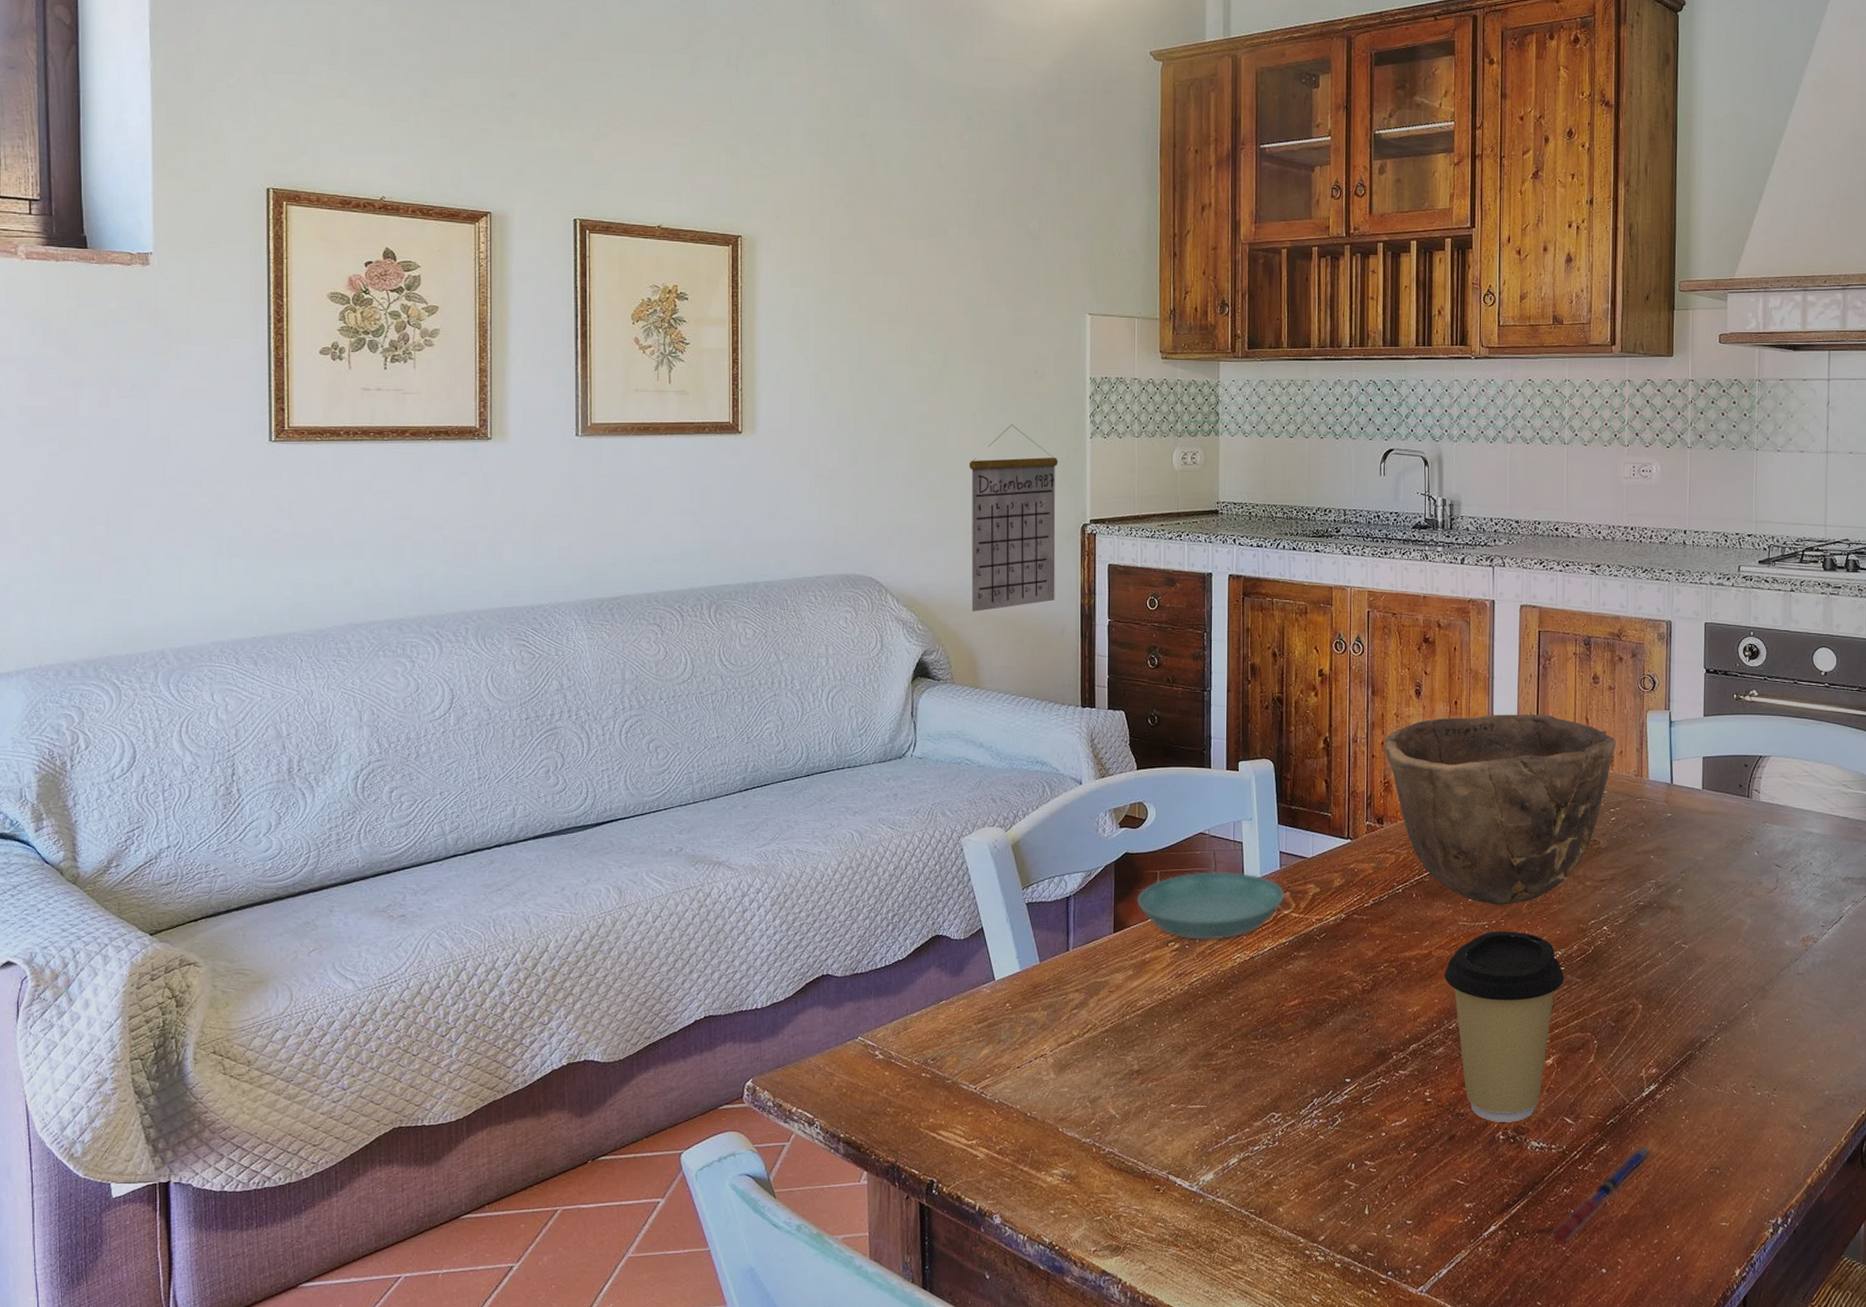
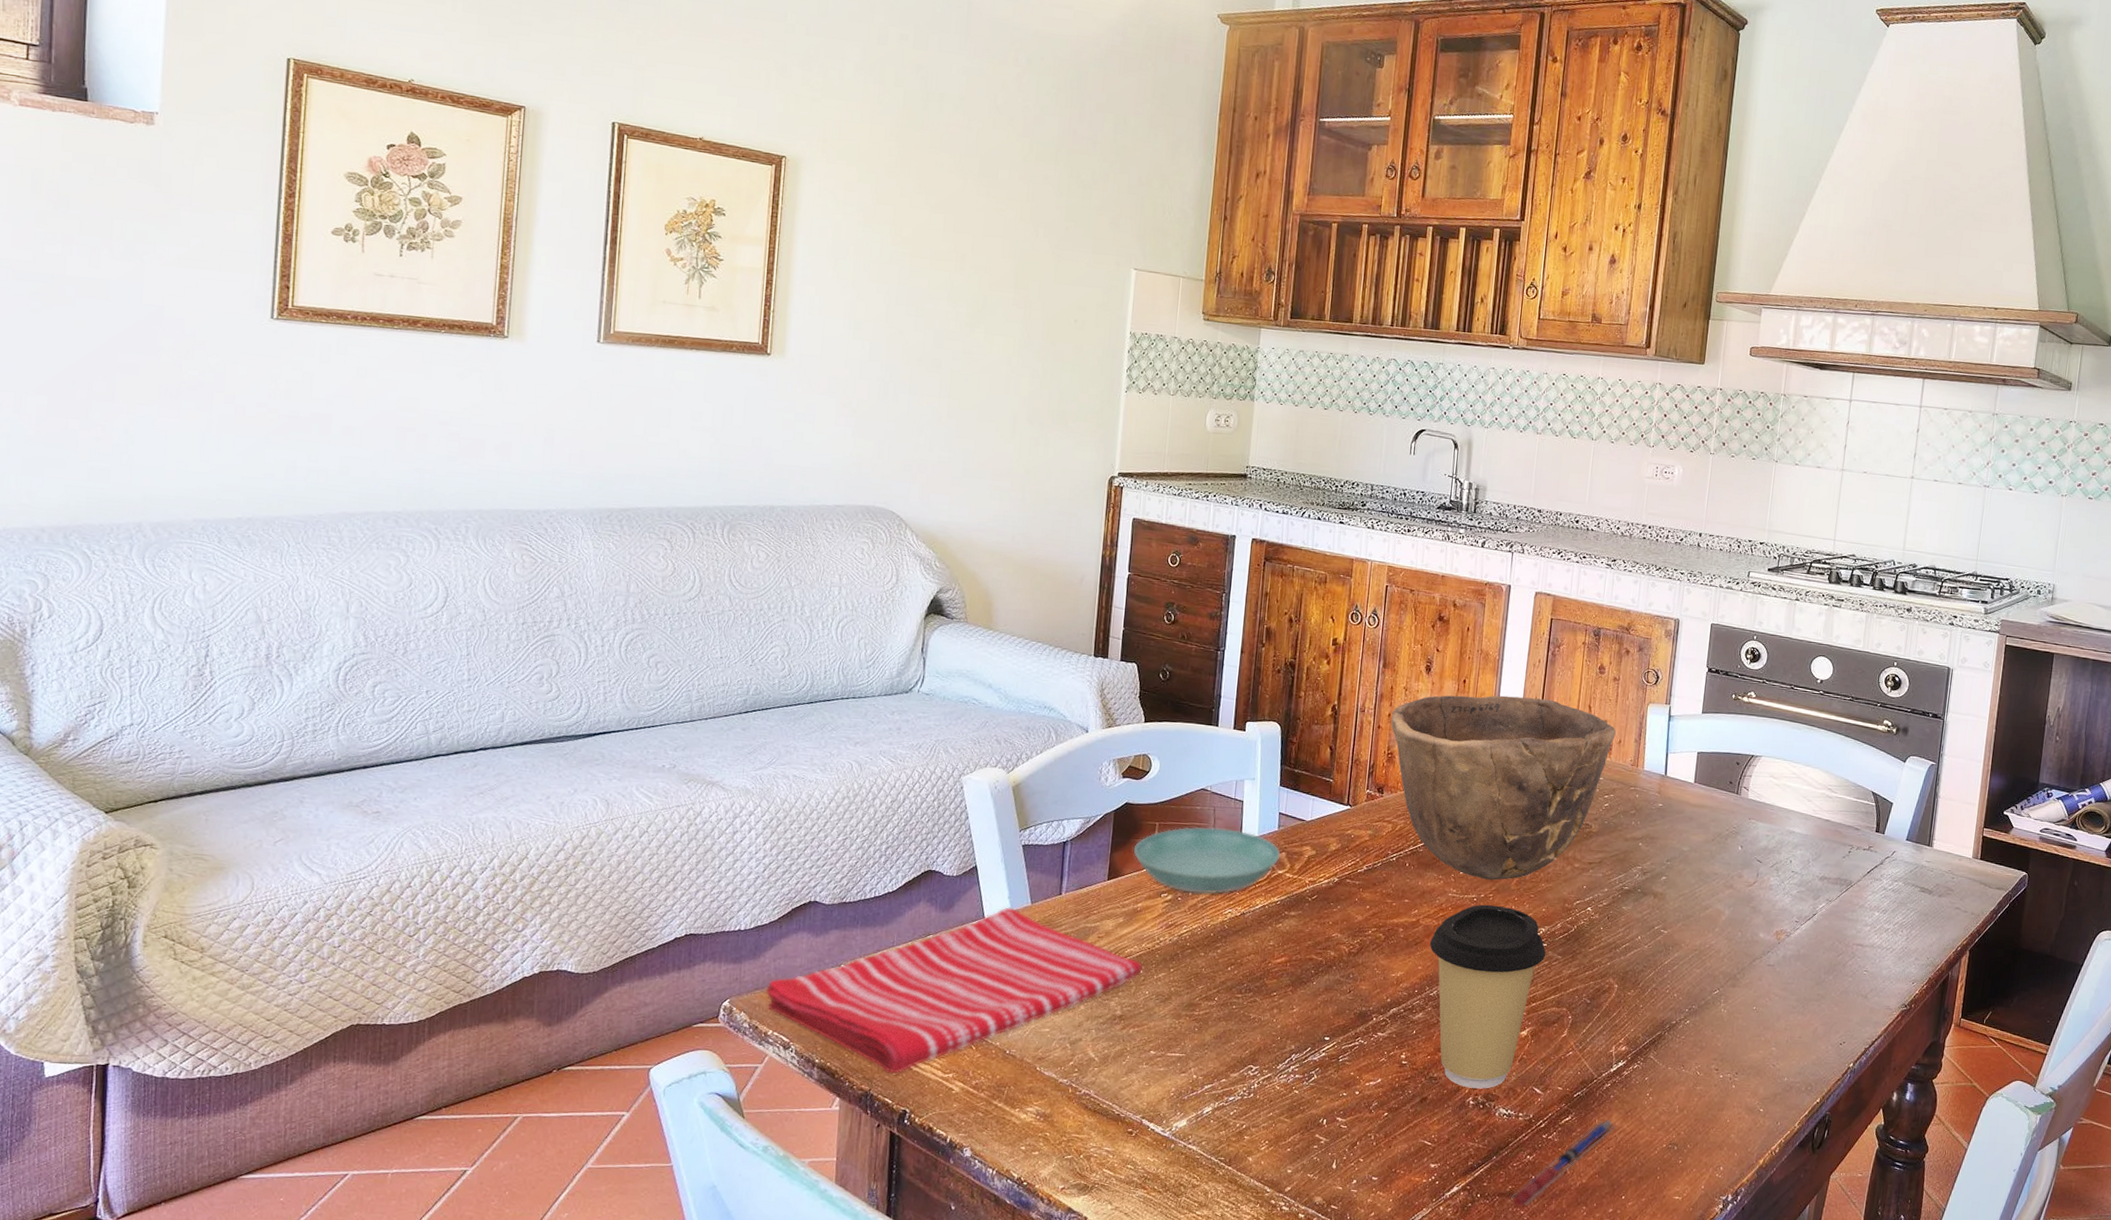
dish towel: none [786,967,1157,1144] -> present [765,907,1144,1074]
calendar: present [969,424,1059,612] -> none [991,371,1092,554]

